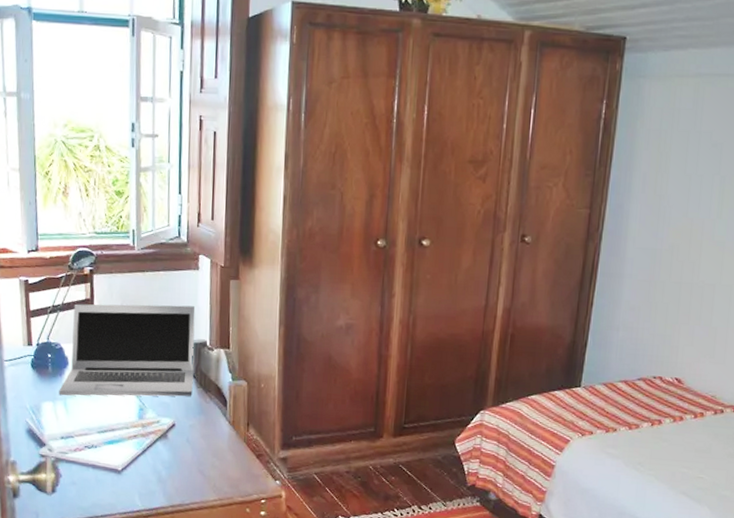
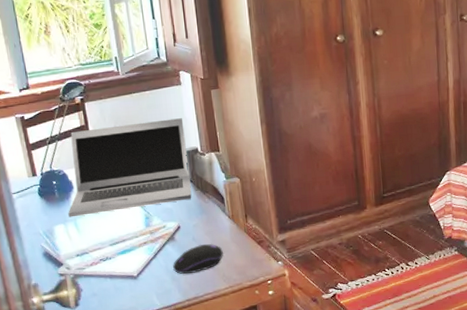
computer mouse: none [161,448,217,478] -> present [173,244,223,274]

